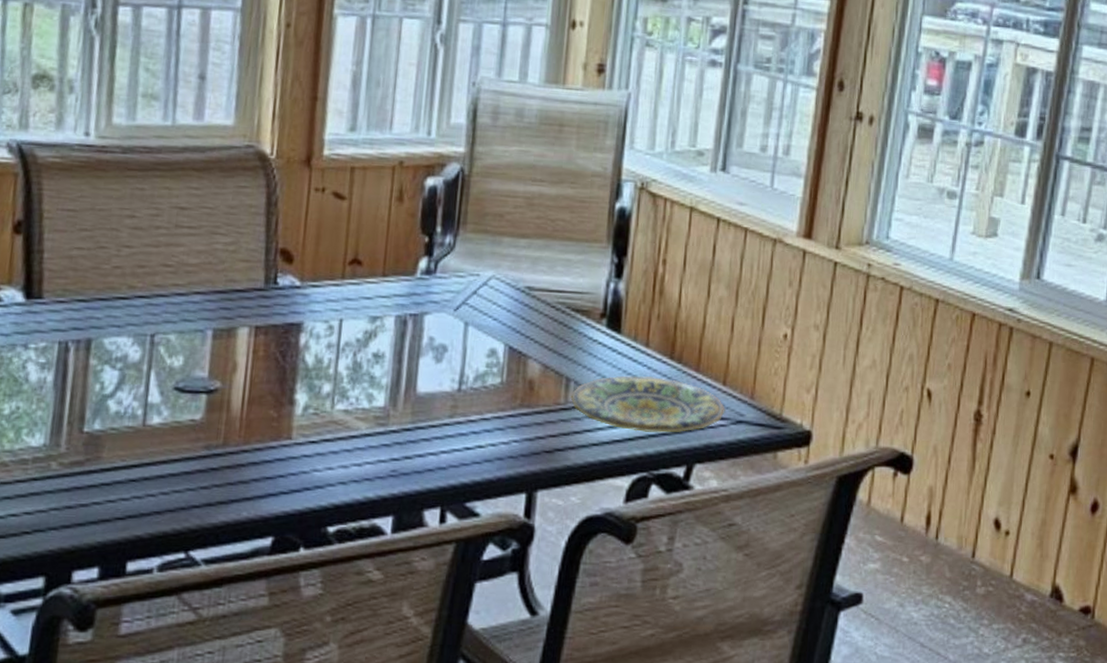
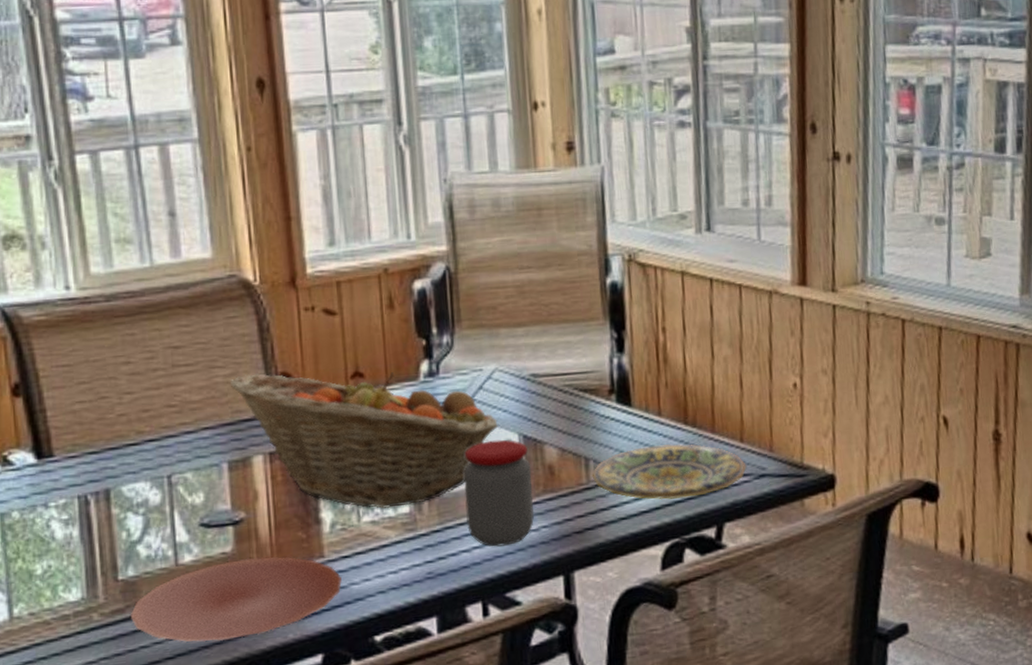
plate: none [88,428,305,508] -> present [130,556,342,642]
fruit basket: none [229,245,486,400] -> present [231,372,498,509]
jar: none [439,346,512,455] -> present [463,439,535,547]

